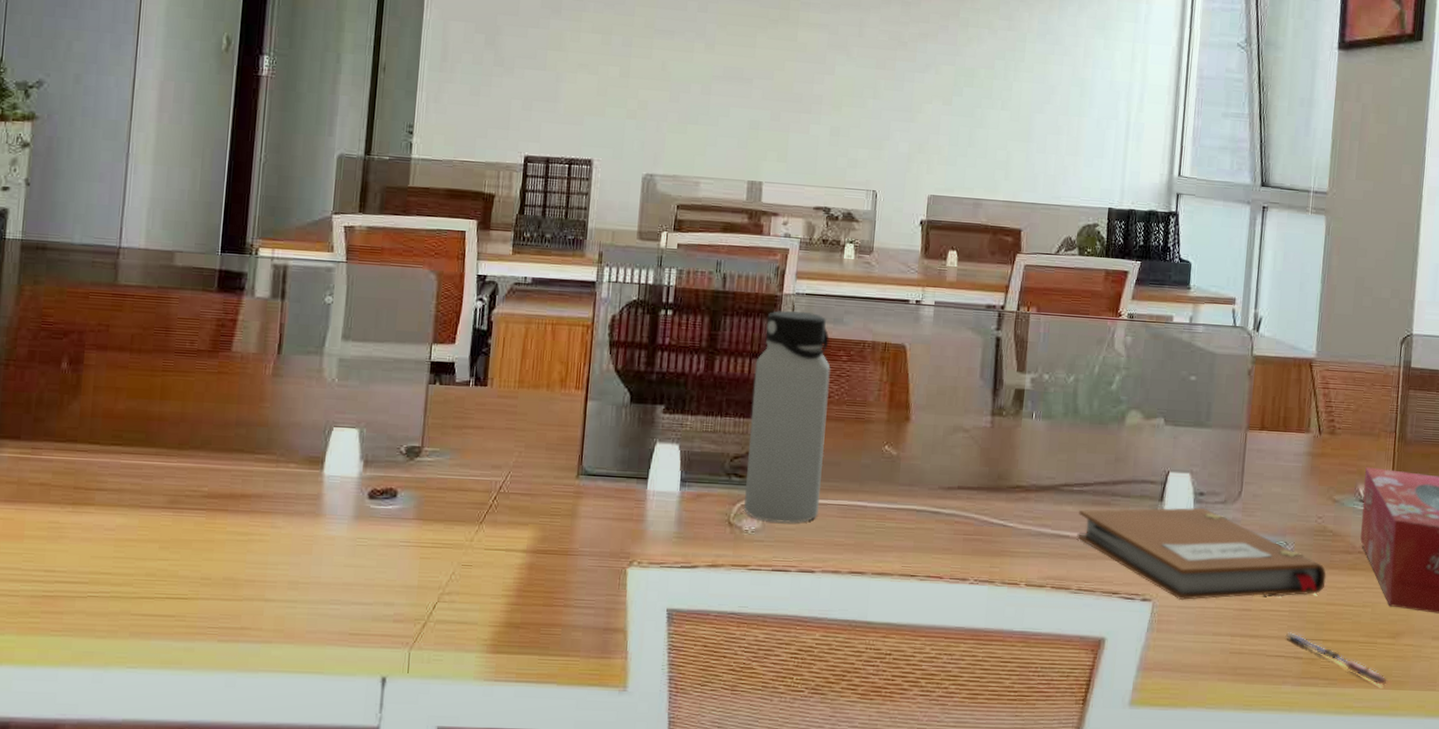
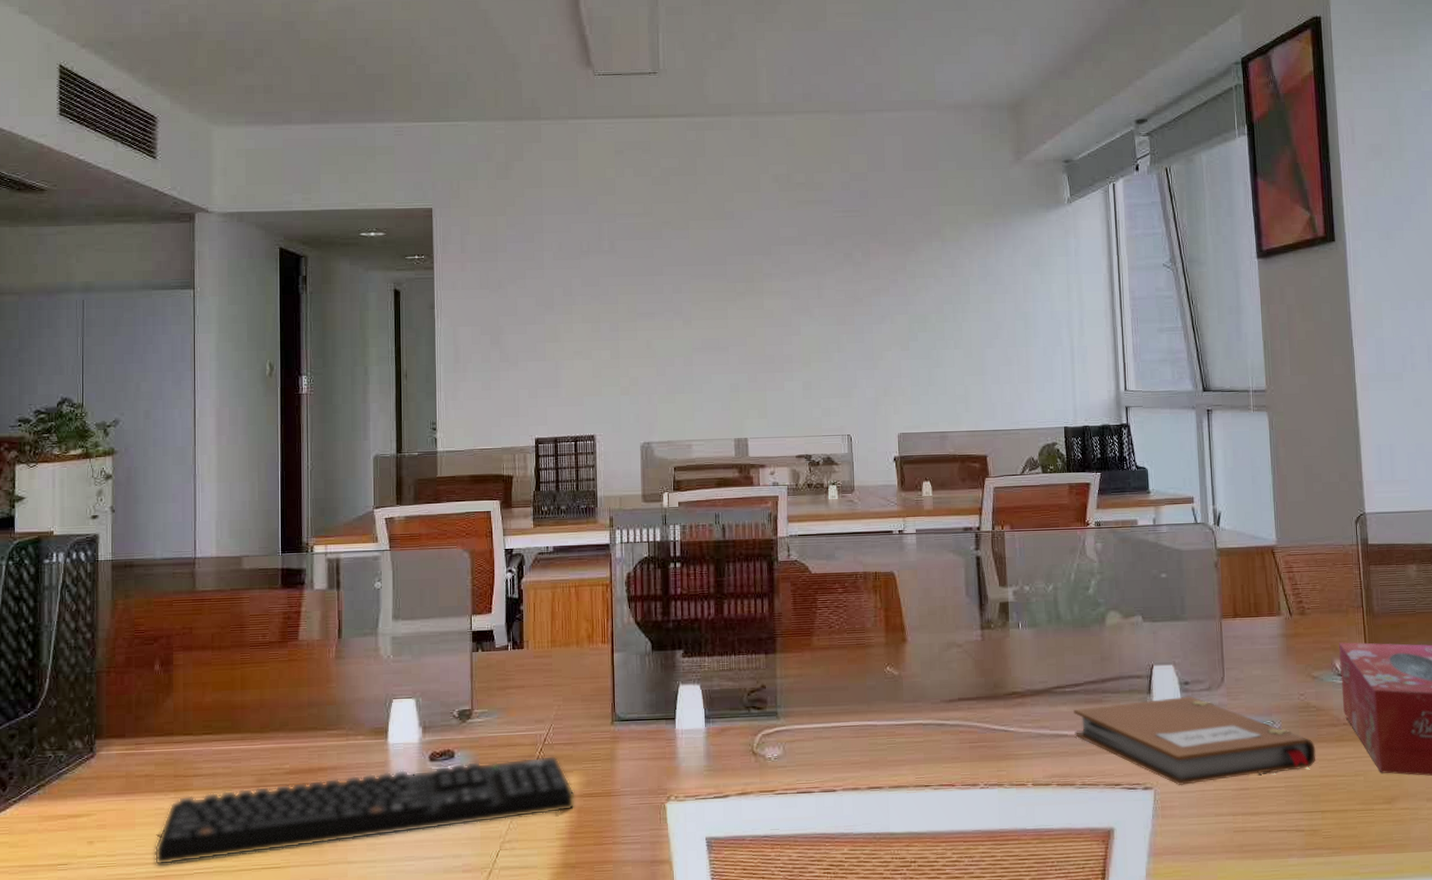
keyboard: none [42,503,528,585] -> present [154,755,575,866]
water bottle: present [744,310,831,523] -> none [760,551,834,748]
pen: present [1285,631,1388,686] -> none [1285,805,1390,851]

